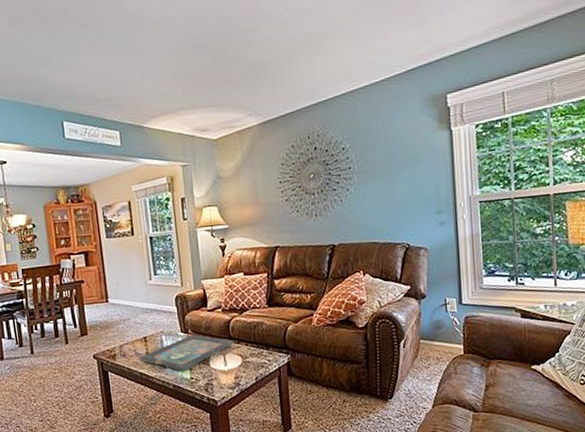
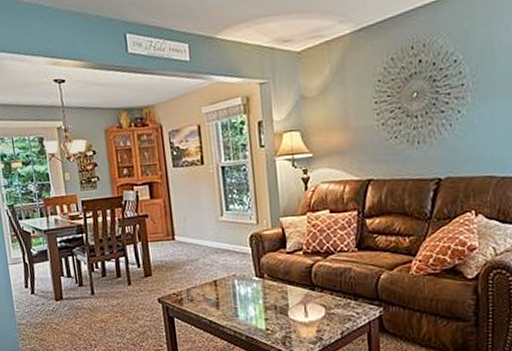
decorative tray: present [140,334,234,371] -> none [209,279,316,321]

